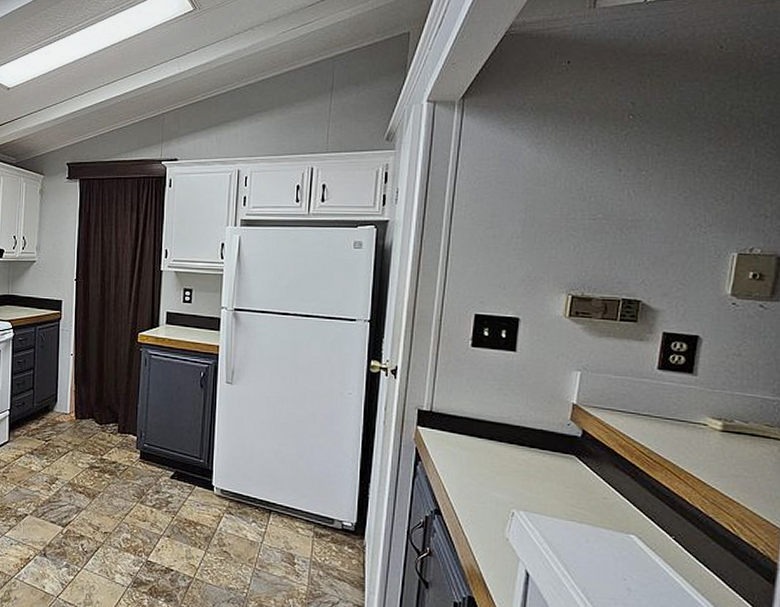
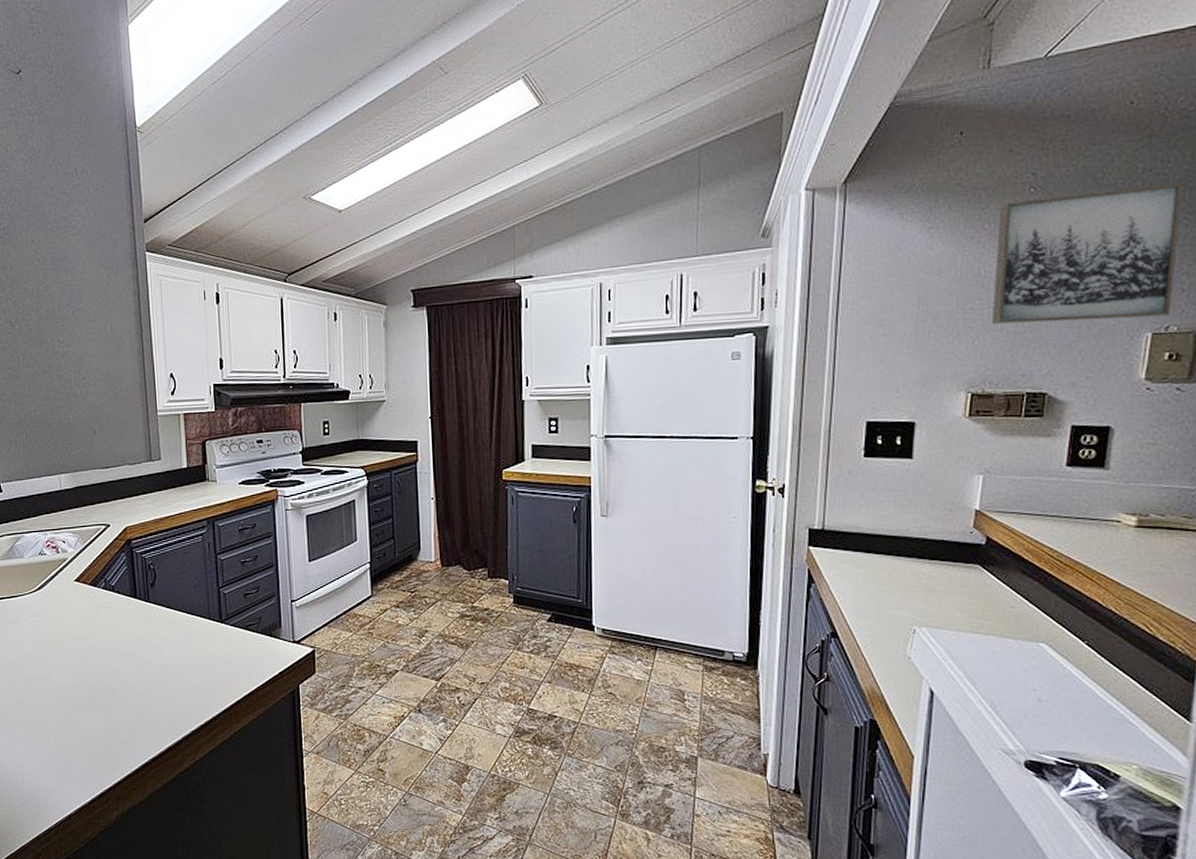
wall art: none [591,121,767,239] -> present [991,183,1183,324]

